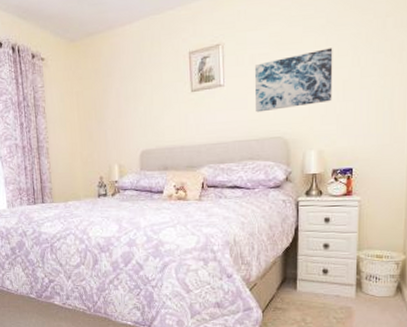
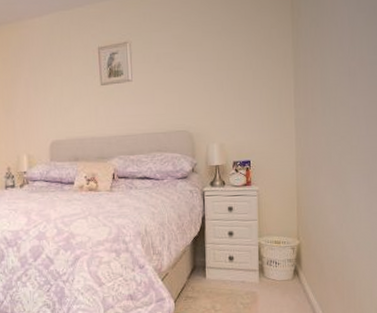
wall art: present [255,48,333,113] -> none [161,52,230,107]

